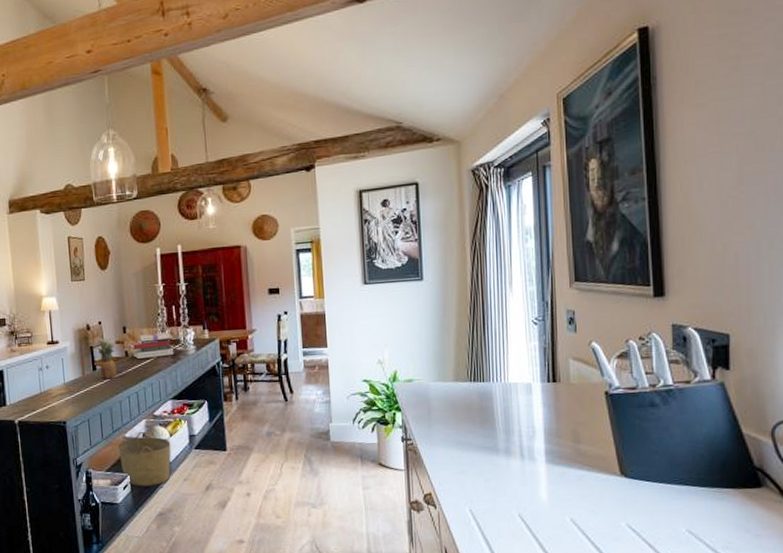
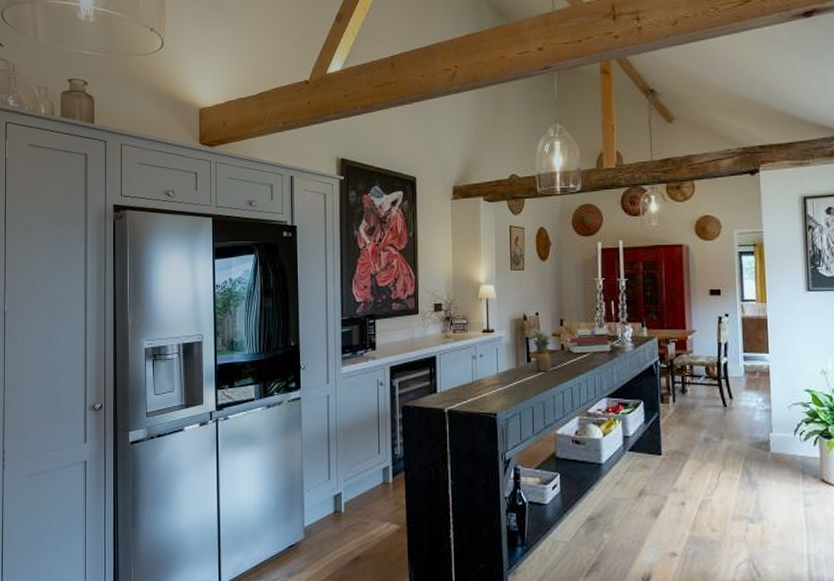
basket: present [117,432,171,487] -> none [548,430,604,488]

